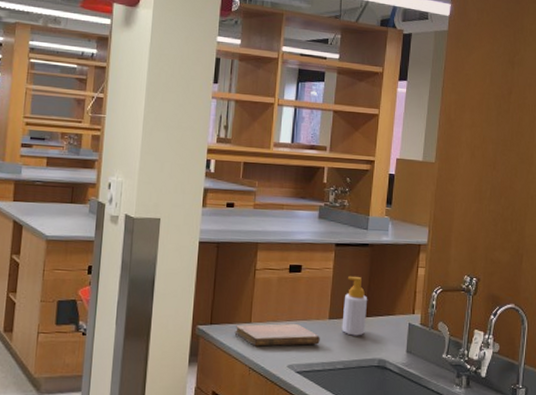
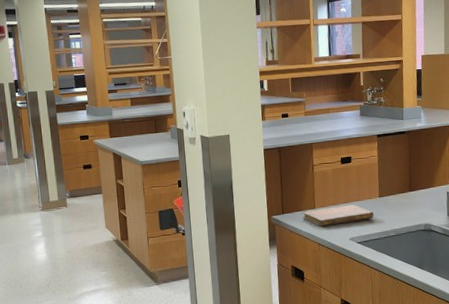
soap bottle: present [341,277,368,336] -> none [390,160,411,208]

